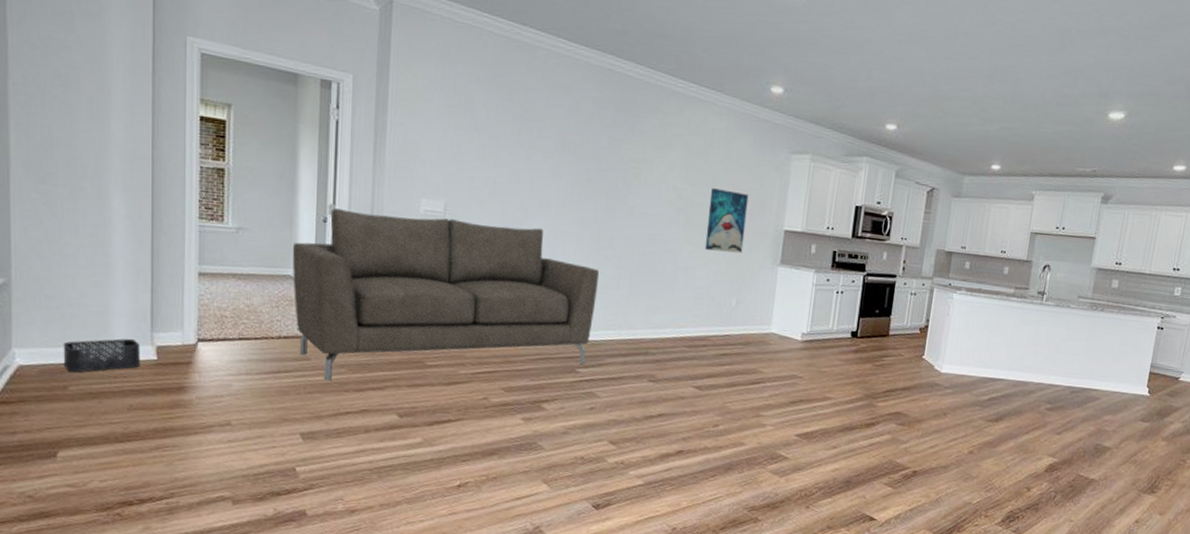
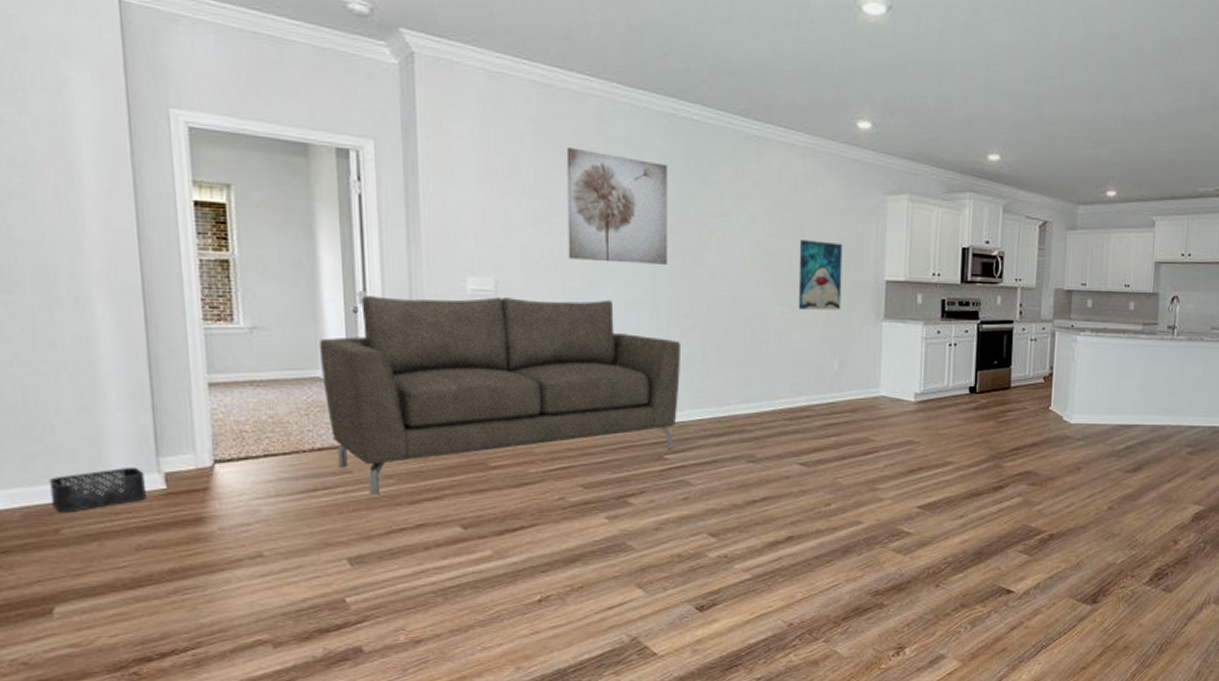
wall art: none [508,92,601,201] -> present [566,147,667,265]

